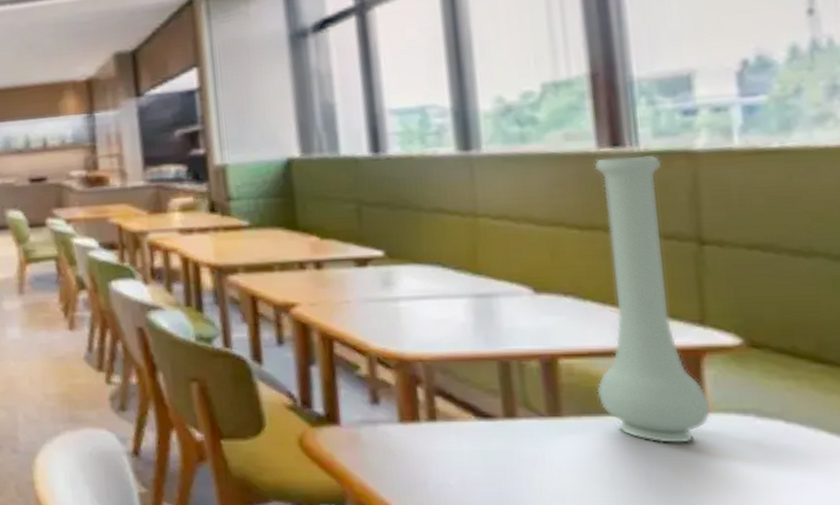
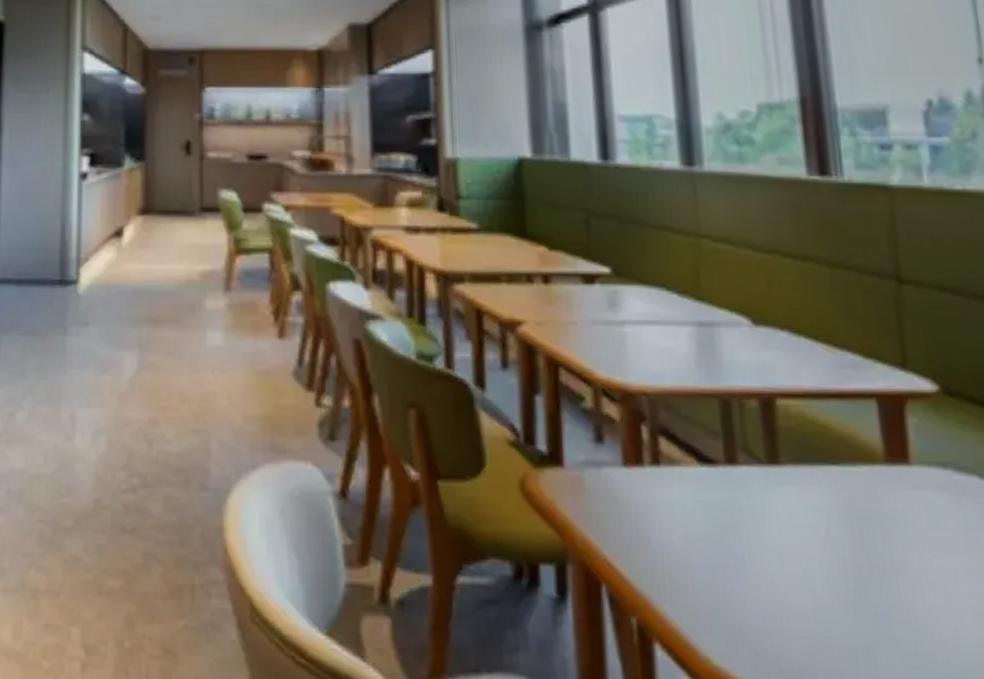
vase: present [594,155,712,443] -> none [804,186,915,498]

